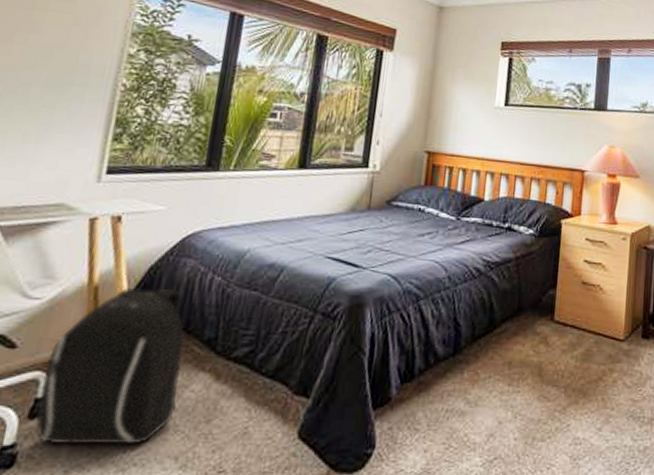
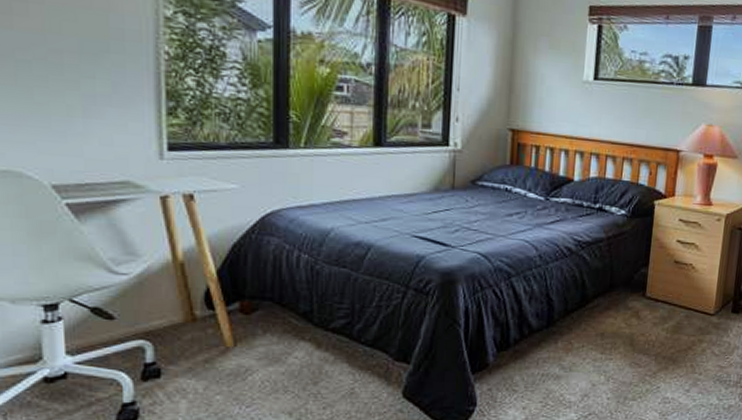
backpack: present [35,287,185,445] -> none [146,263,283,403]

